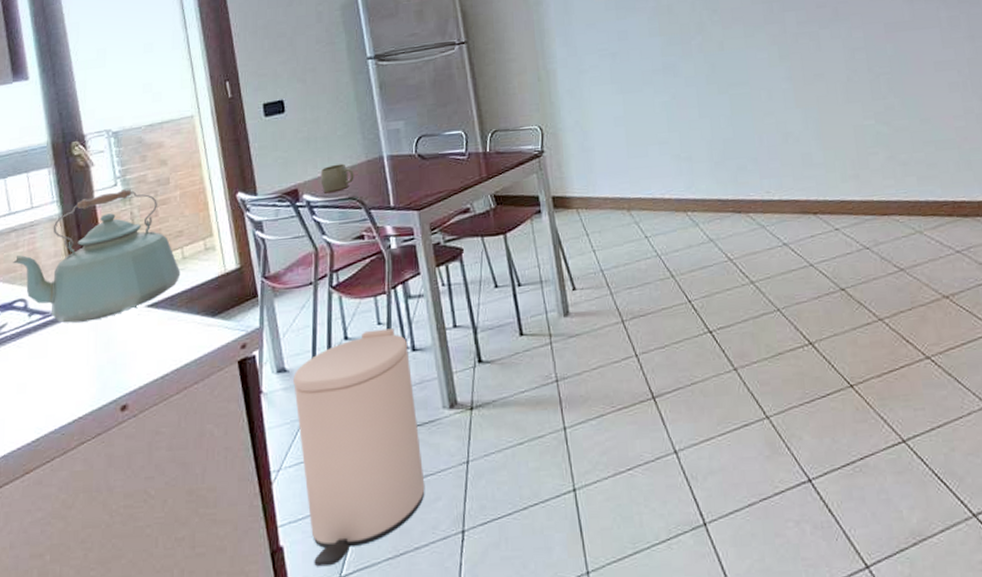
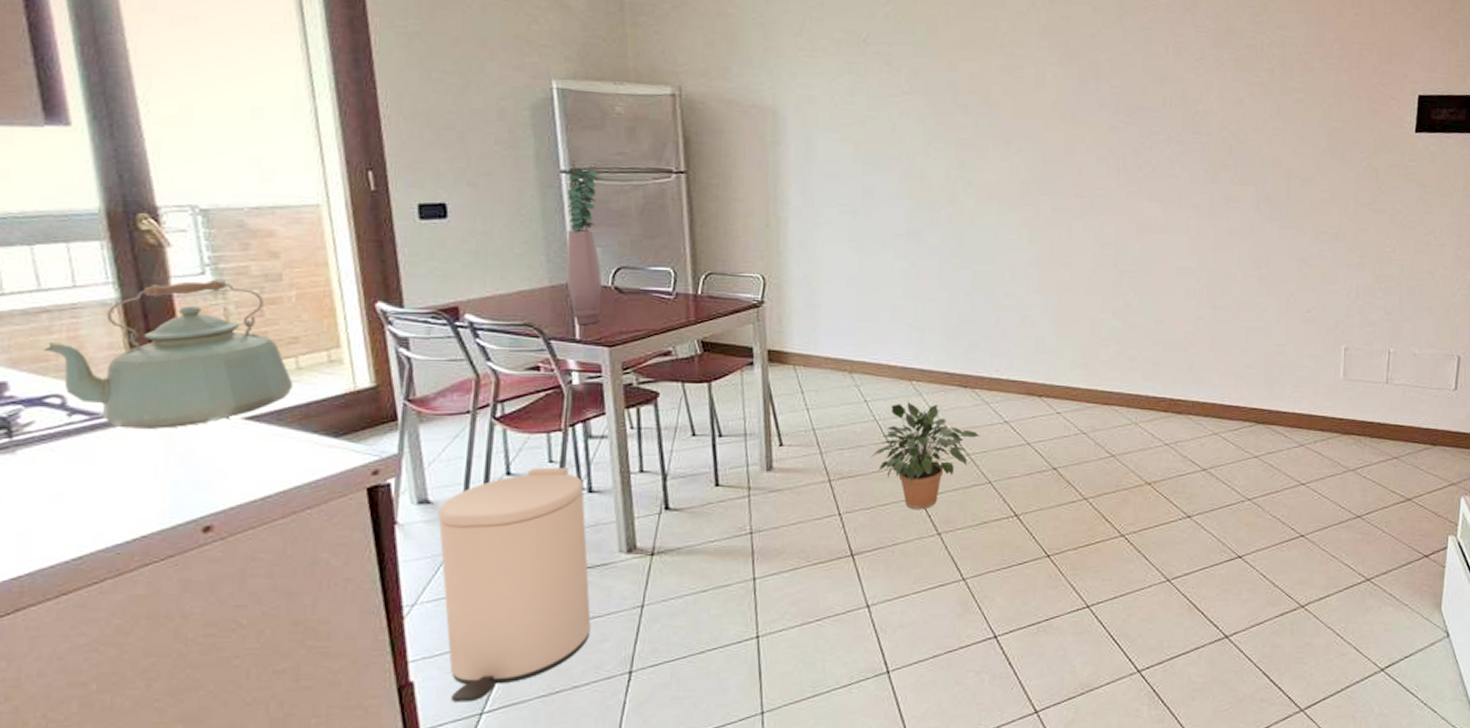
mug: present [320,163,354,194] -> none [489,285,533,316]
vase: none [371,47,409,194] -> present [565,161,603,326]
potted plant: none [657,233,762,346] -> present [870,401,980,510]

